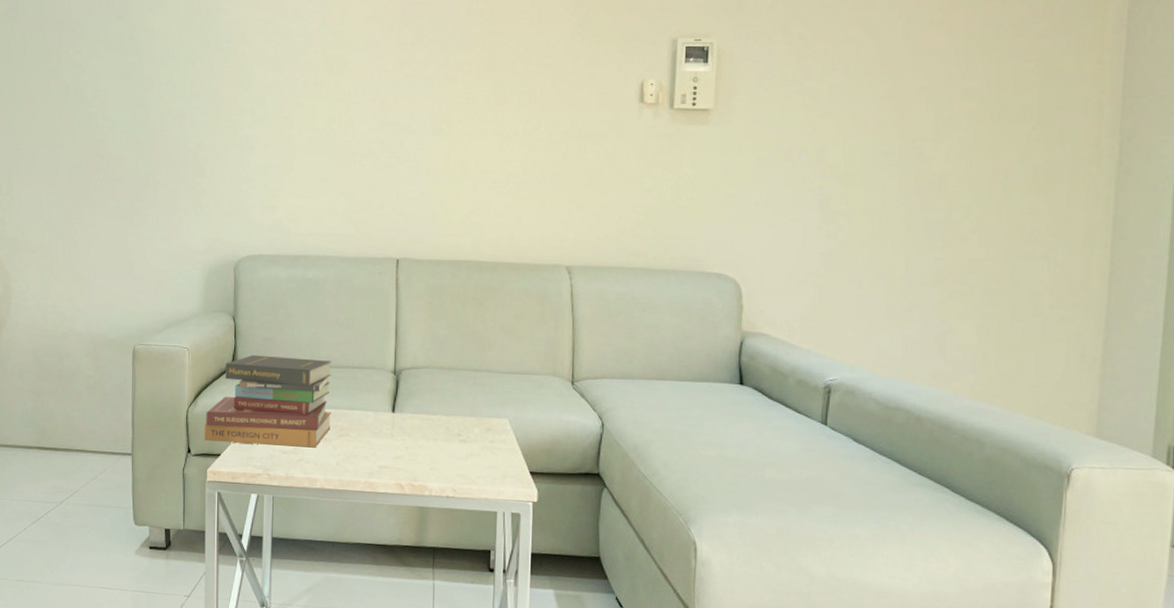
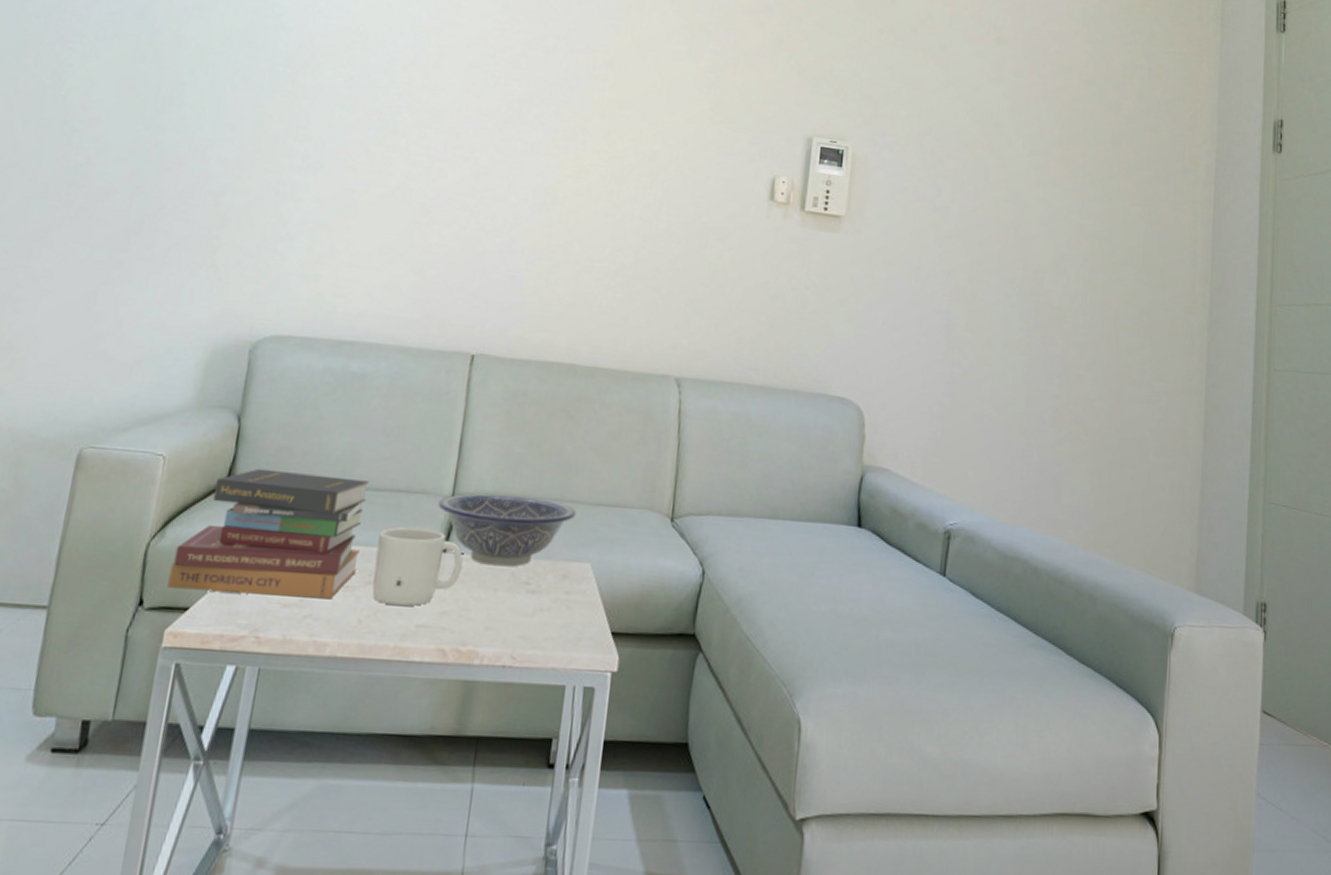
mug: none [343,394,408,453] -> present [372,527,463,607]
decorative bowl: none [384,367,492,423] -> present [437,493,576,567]

